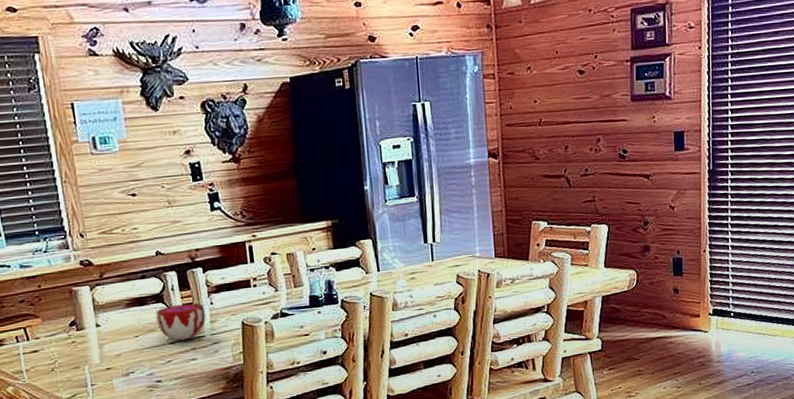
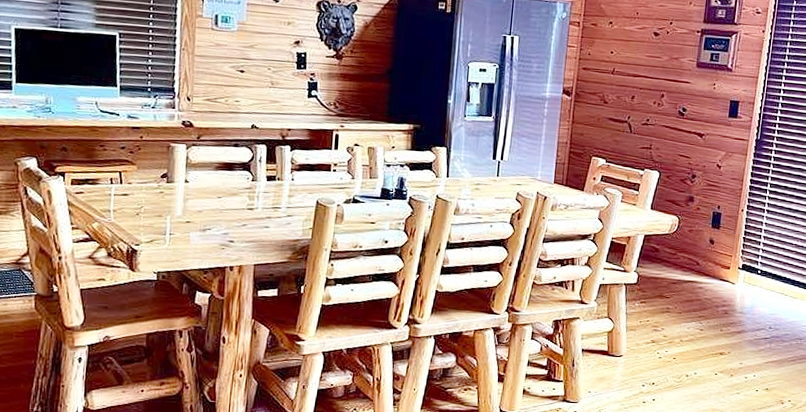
decorative bowl: present [155,303,206,341] -> none [239,175,286,209]

